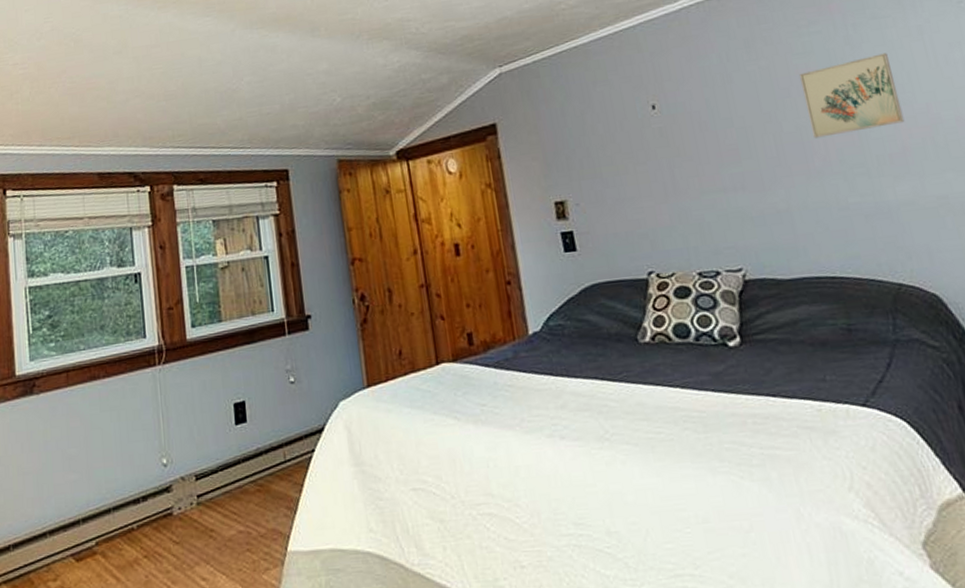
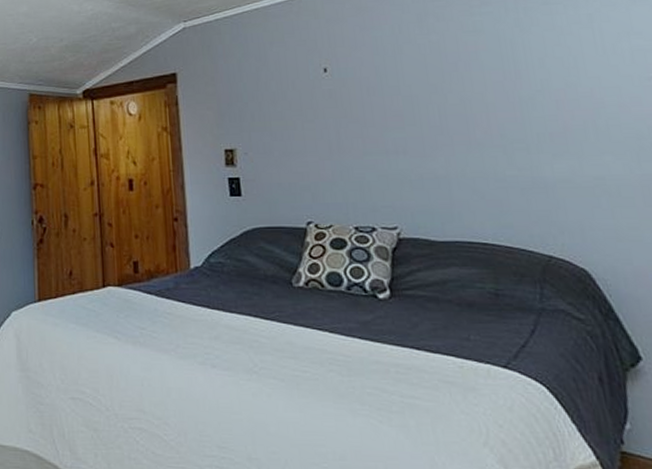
wall art: present [798,53,905,138] -> none [467,37,568,112]

